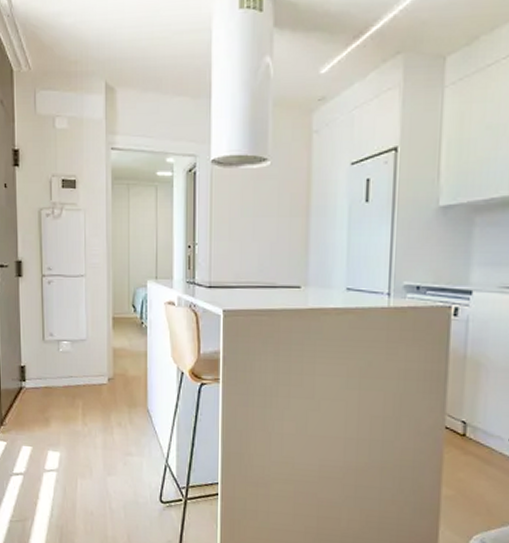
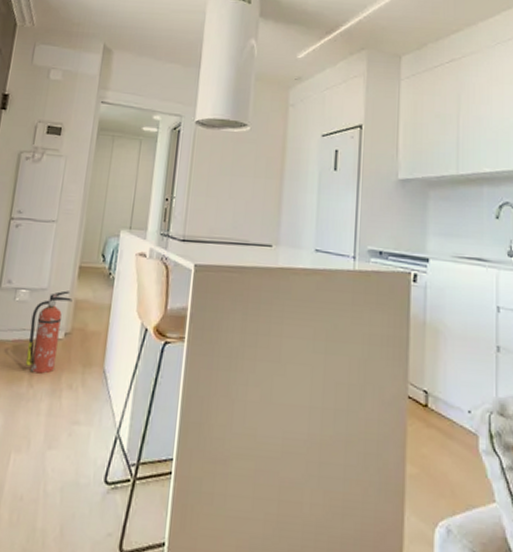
fire extinguisher: none [76,340,111,414] -> present [25,290,73,374]

